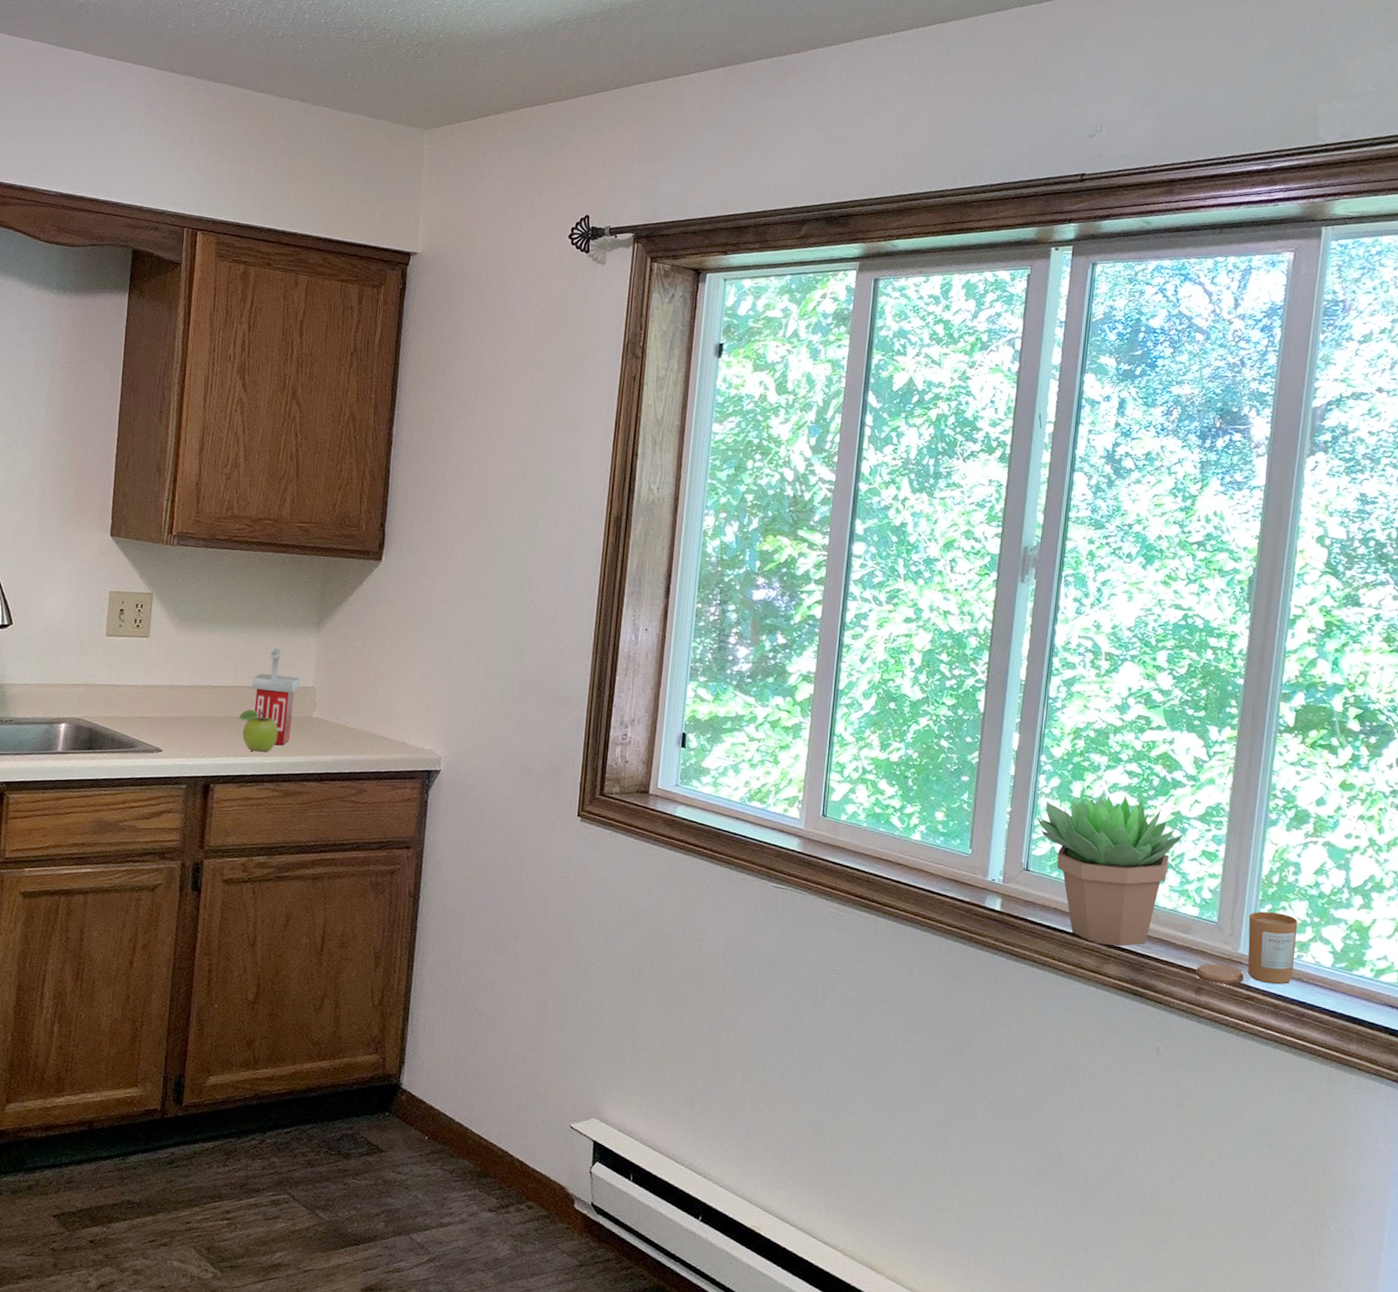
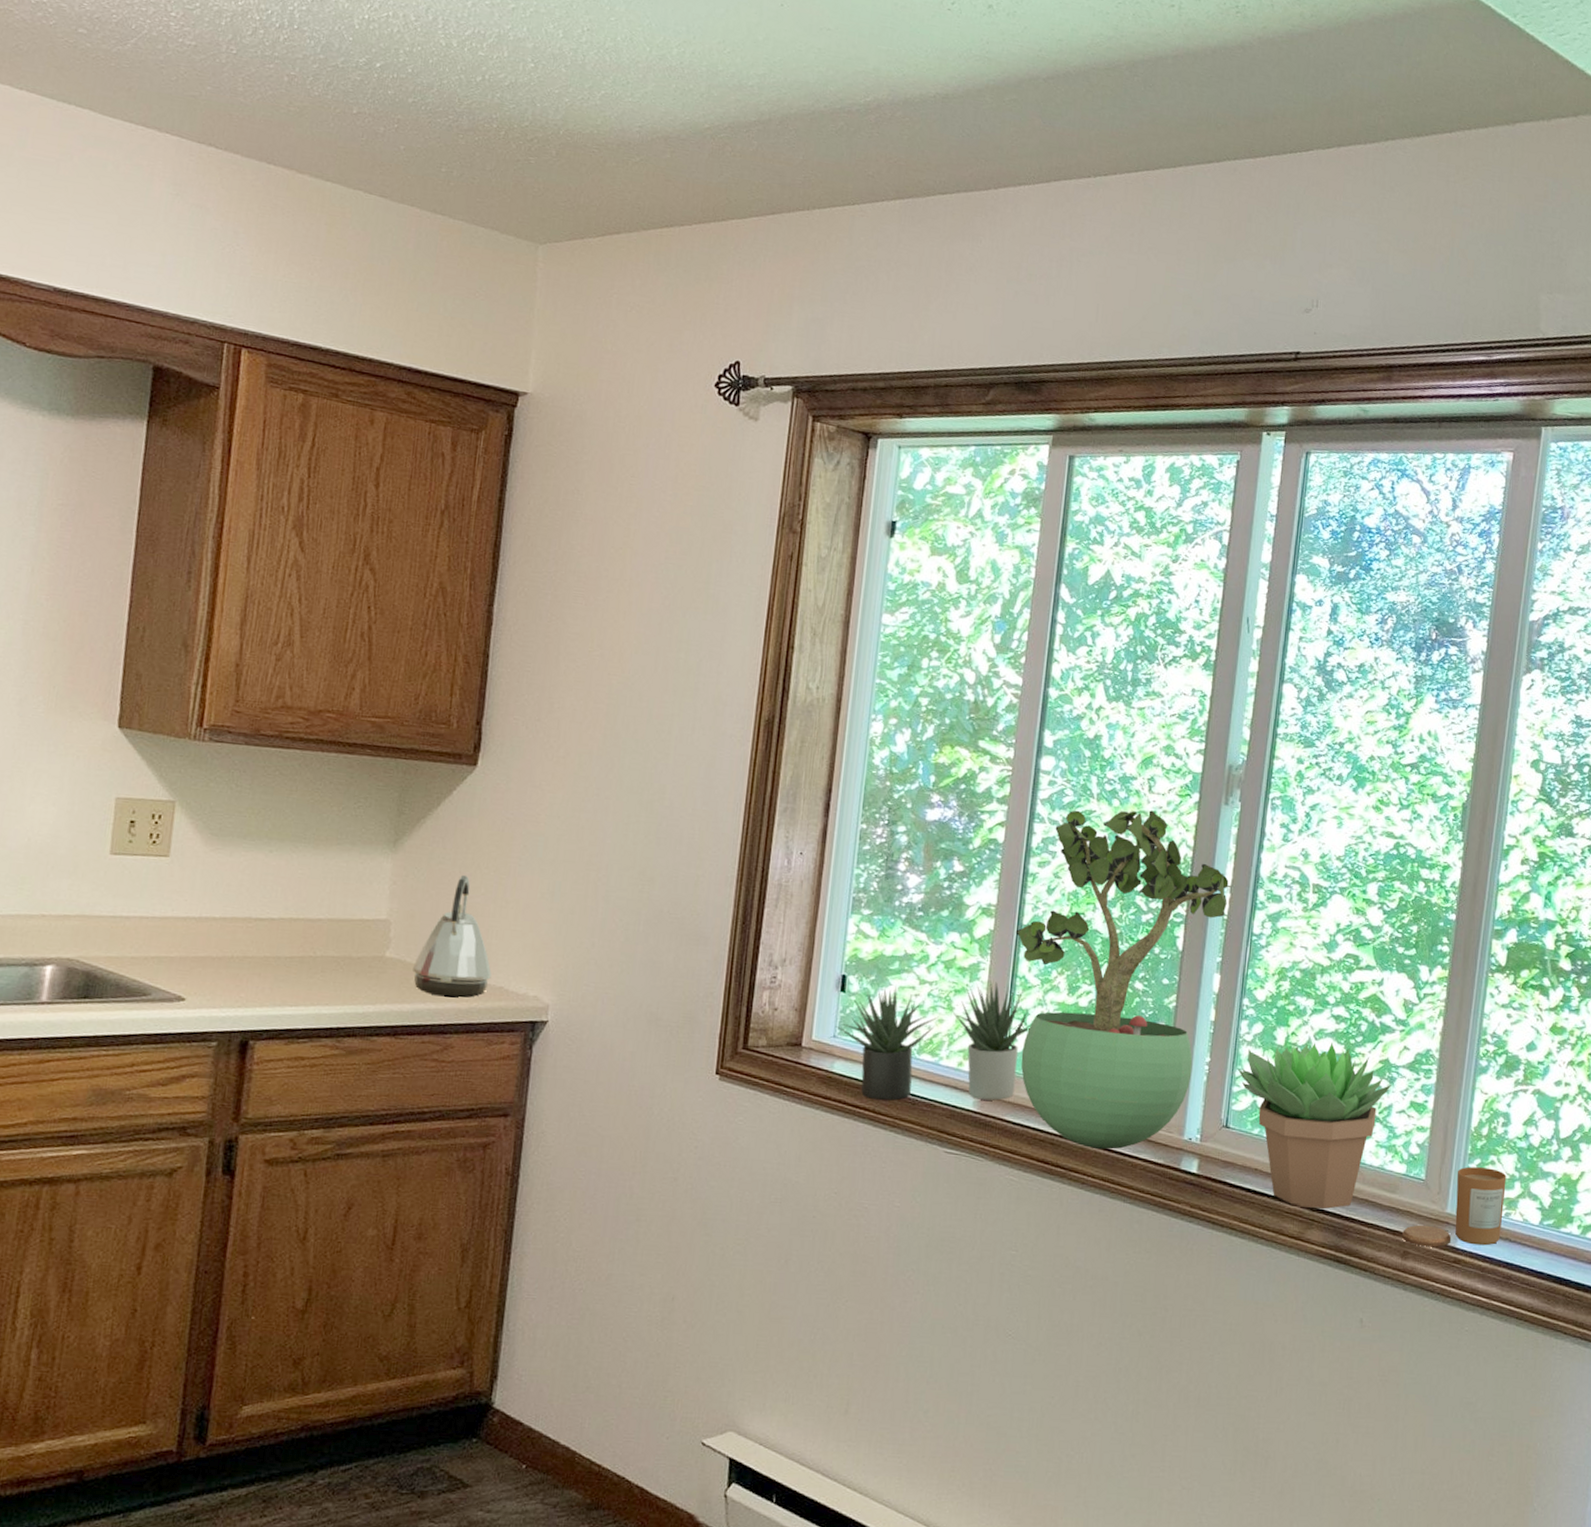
fruit: present [239,709,278,753] -> none [288,947,341,1002]
soap dispenser: present [252,648,300,745] -> none [307,872,370,991]
kettle: none [334,650,395,751] -> present [413,874,492,998]
succulent plant: none [677,739,847,843] -> present [835,981,1030,1102]
potted plant: none [832,588,1029,888] -> present [1015,810,1232,1150]

